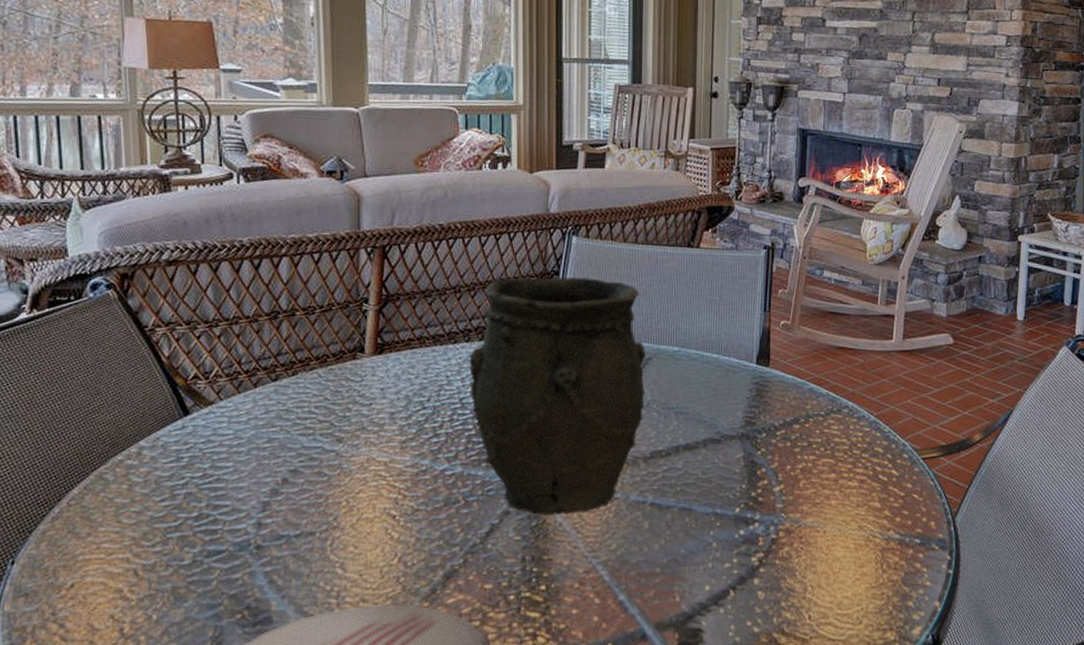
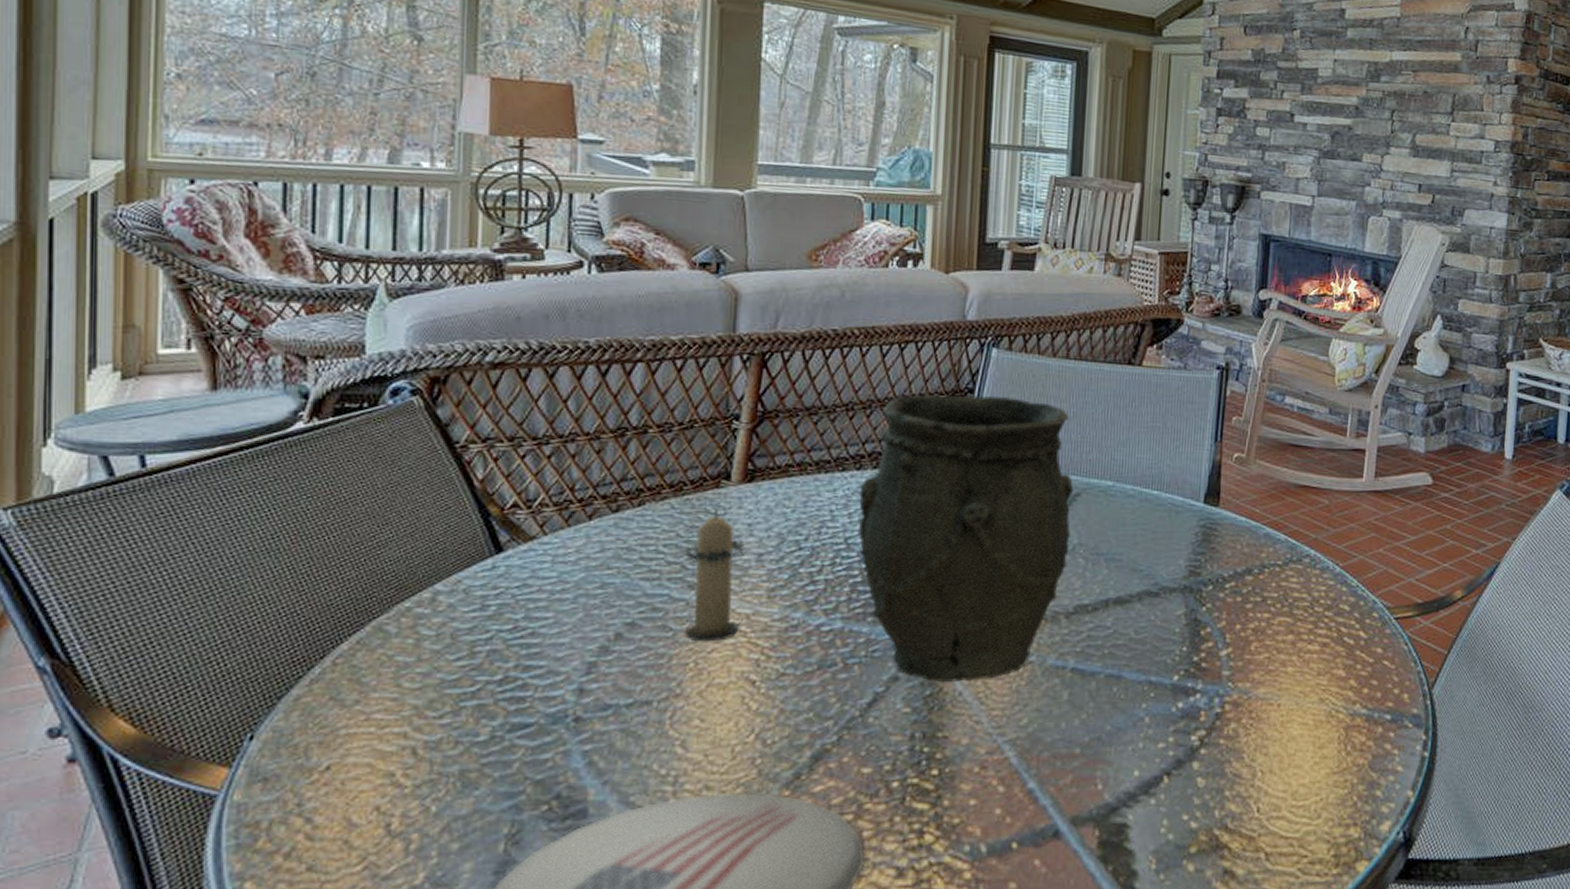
candle: none [332,376,382,485] -> present [683,508,746,642]

